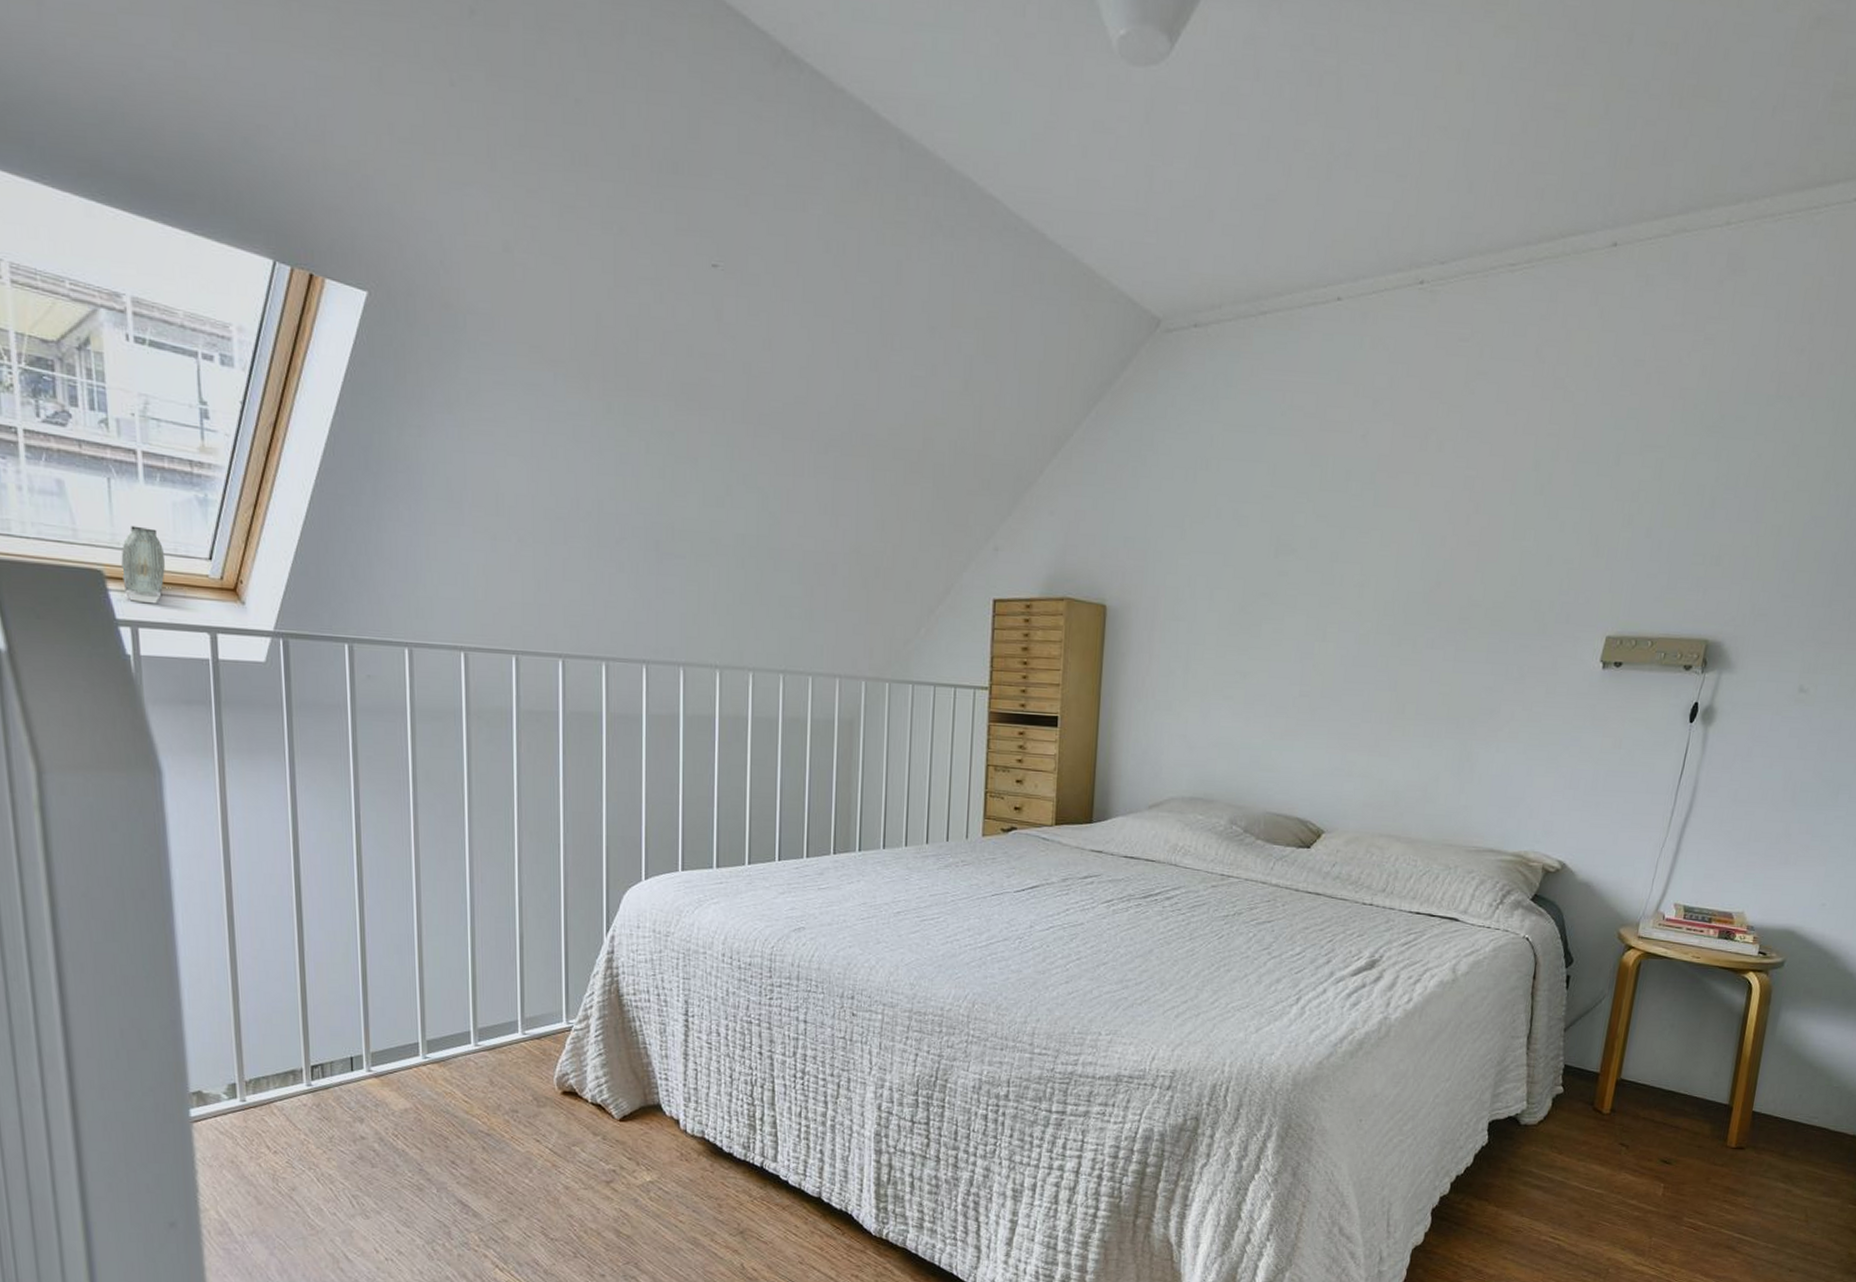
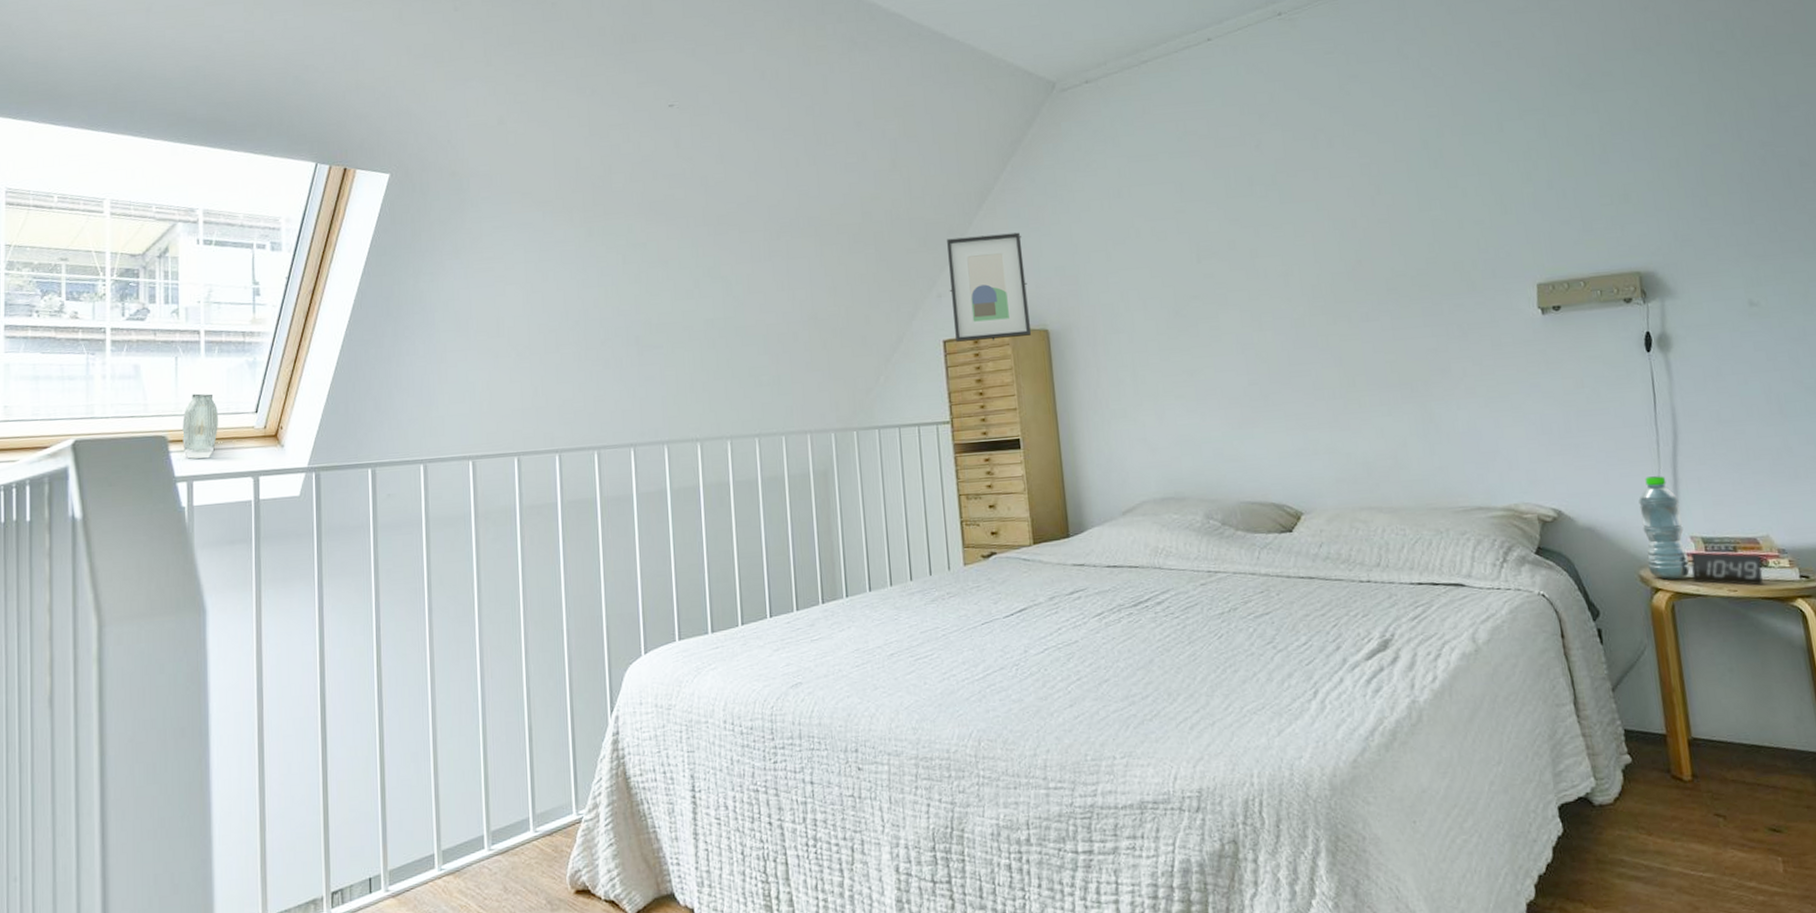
picture frame: none [1007,485,1094,609] -> present [947,232,1031,342]
water bottle: none [1628,843,1675,940] -> present [1639,476,1690,580]
alarm clock: none [1664,918,1730,956] -> present [1690,552,1763,586]

